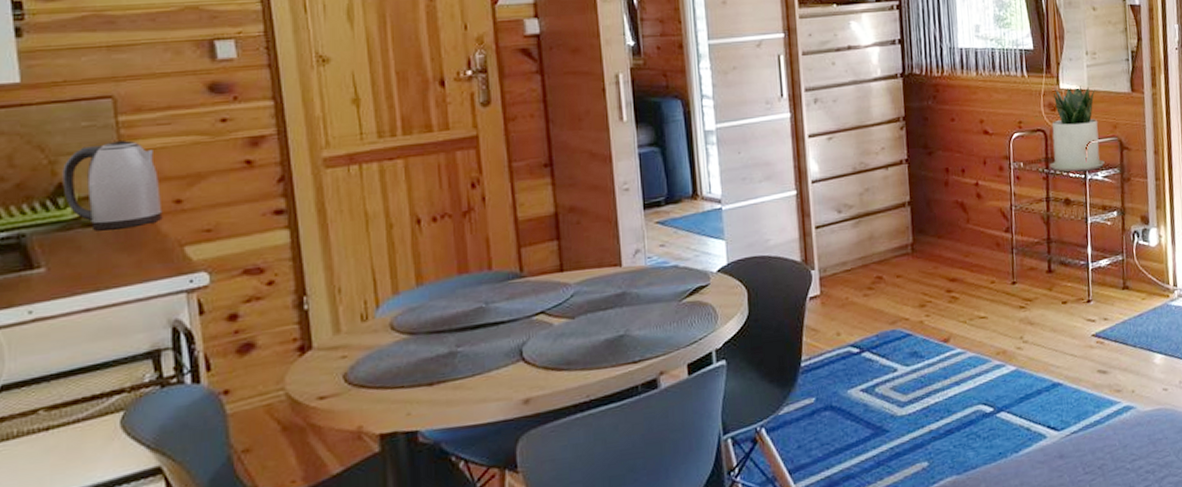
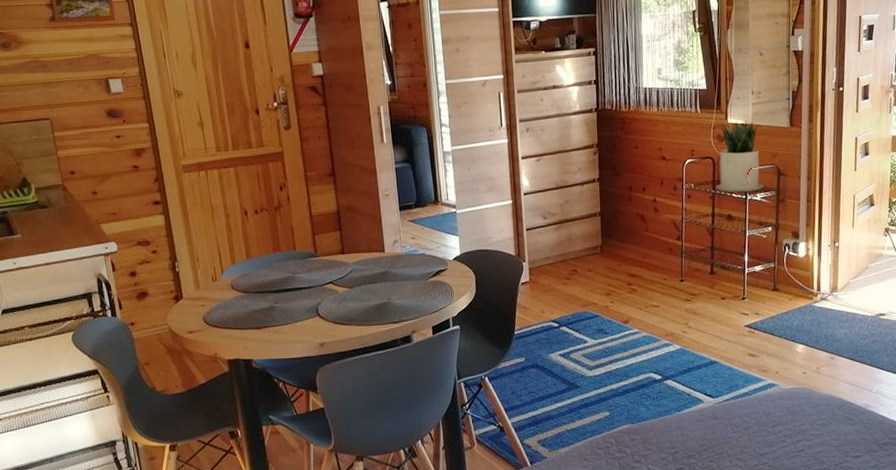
kettle: present [62,140,163,231] -> none [24,149,86,211]

